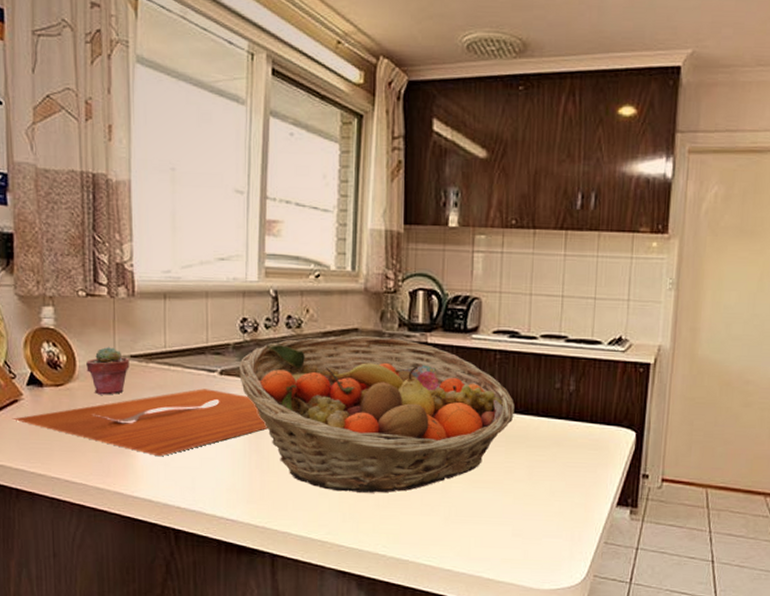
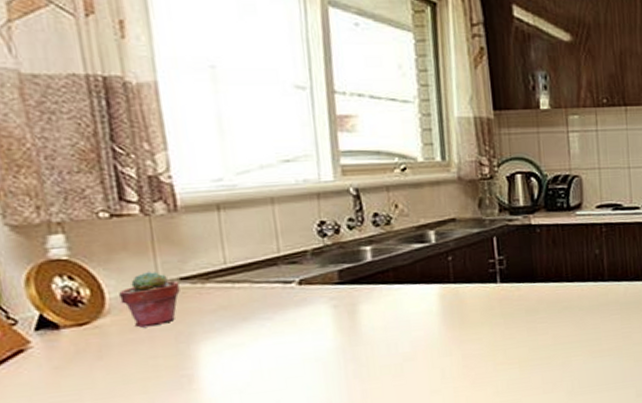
cutting board: present [12,388,268,457] -> none [17,302,364,385]
fruit basket: present [239,336,515,493] -> none [321,223,626,387]

